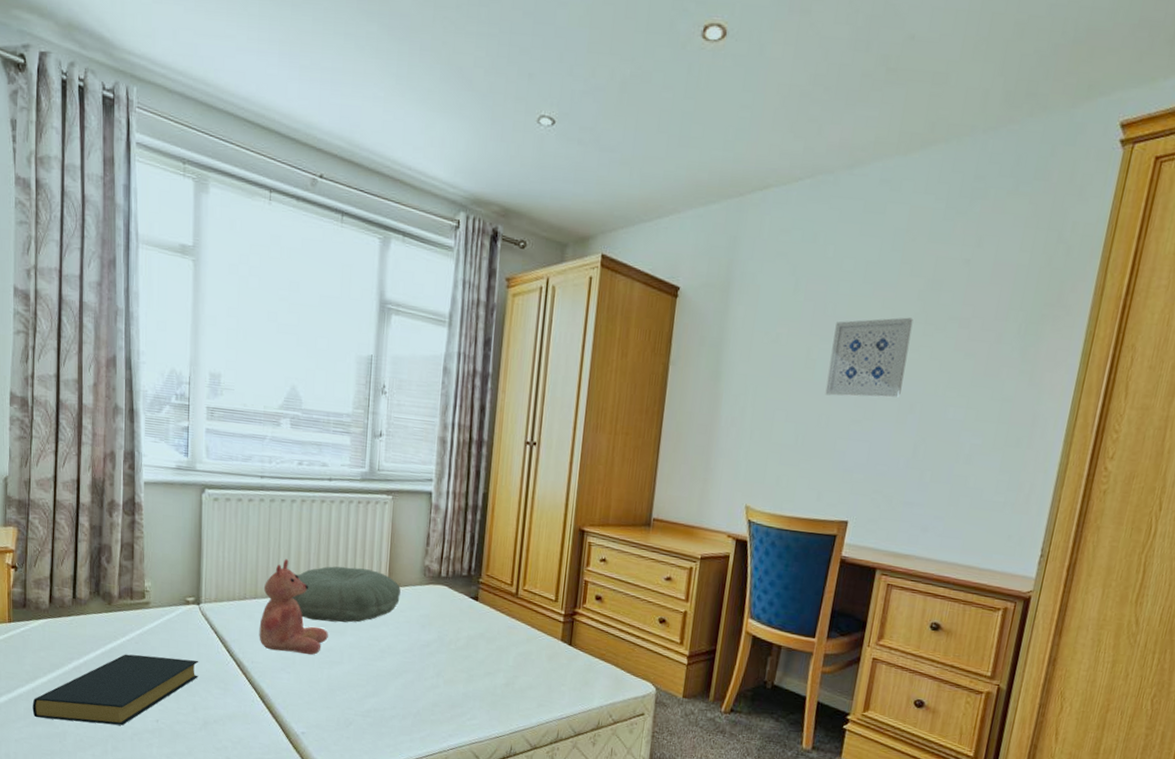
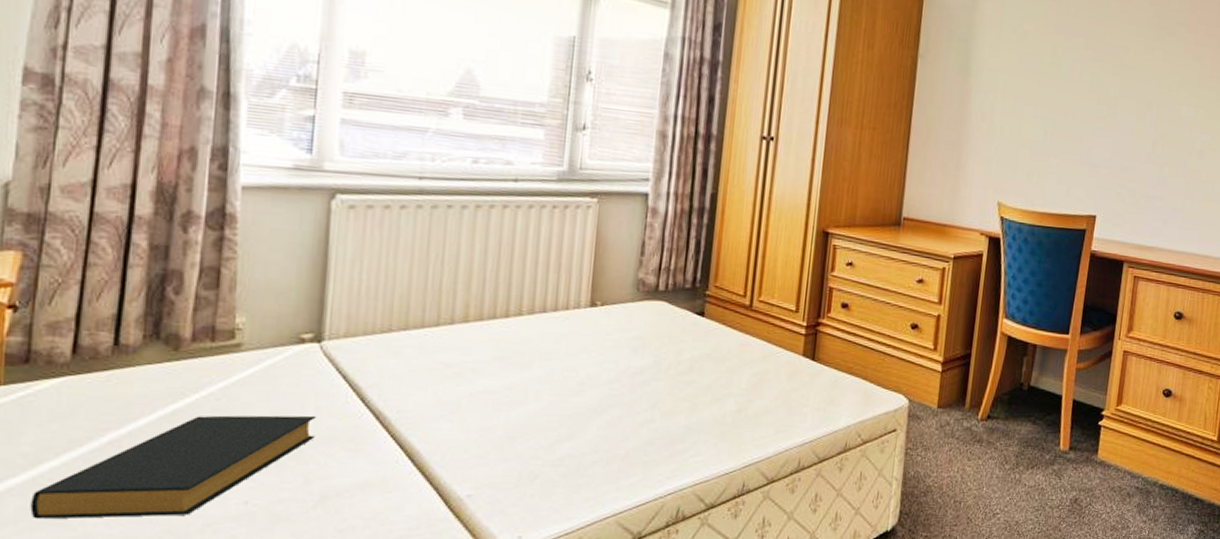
teddy bear: present [259,559,328,655] -> none [409,278,508,396]
pillow: present [292,566,401,623] -> none [458,284,607,353]
wall art: present [825,317,914,398] -> none [1071,20,1148,96]

